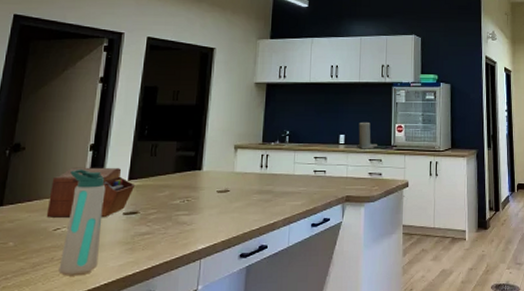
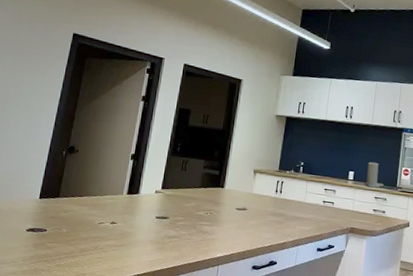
sewing box: present [46,167,136,218] -> none [93,172,167,219]
water bottle: present [58,168,106,276] -> none [101,174,143,265]

